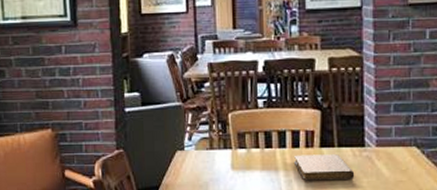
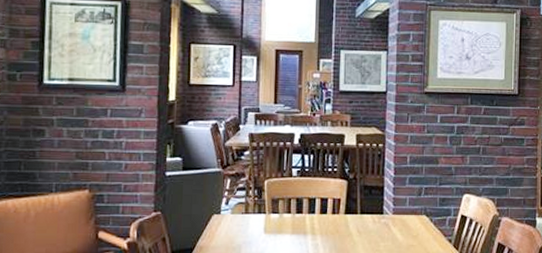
notebook: present [294,154,355,181] -> none [322,220,374,245]

